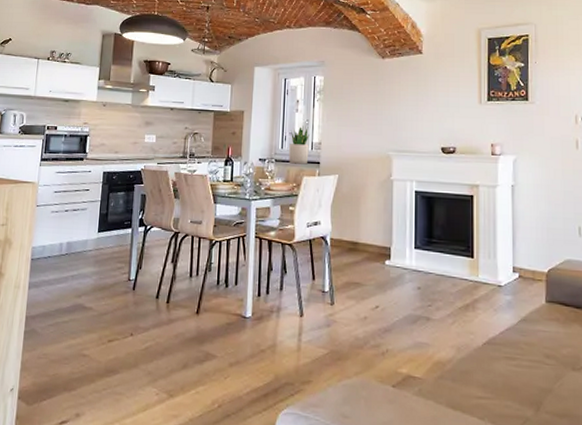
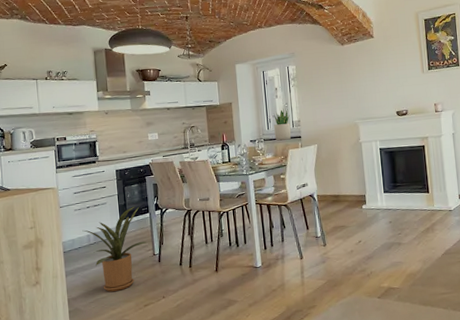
house plant: none [55,217,125,317] -> present [82,206,148,292]

